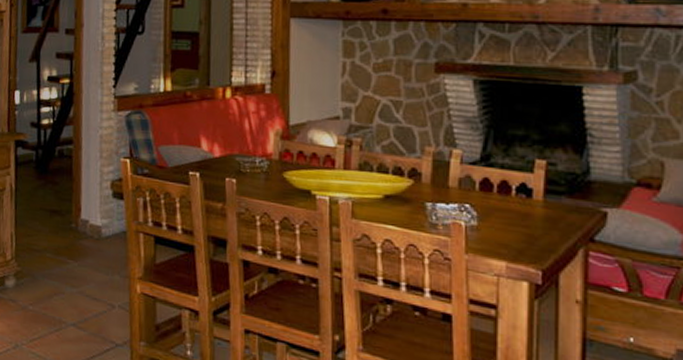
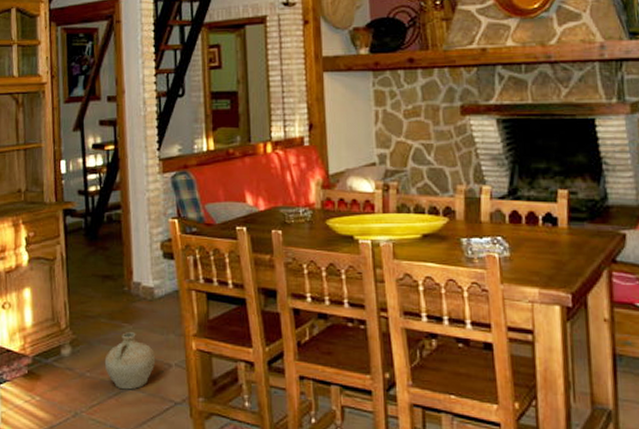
ceramic jug: none [47,269,100,327] -> present [104,332,156,390]

